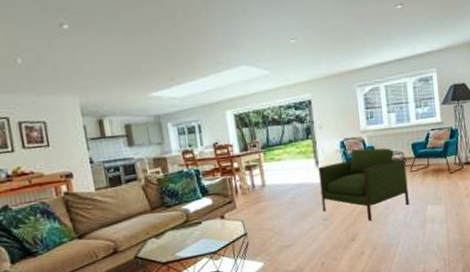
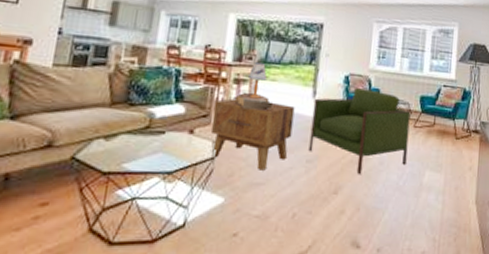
side table: none [234,177,307,236] -> present [210,98,295,171]
table lamp: none [245,147,283,190] -> present [229,62,272,111]

